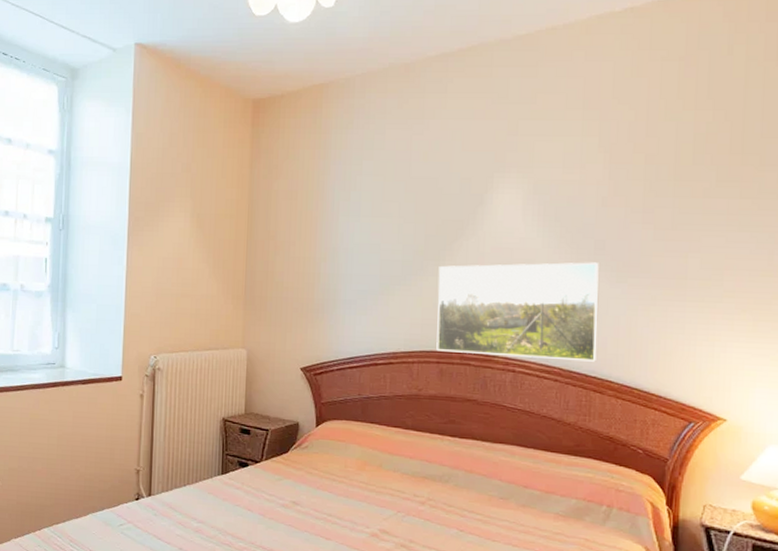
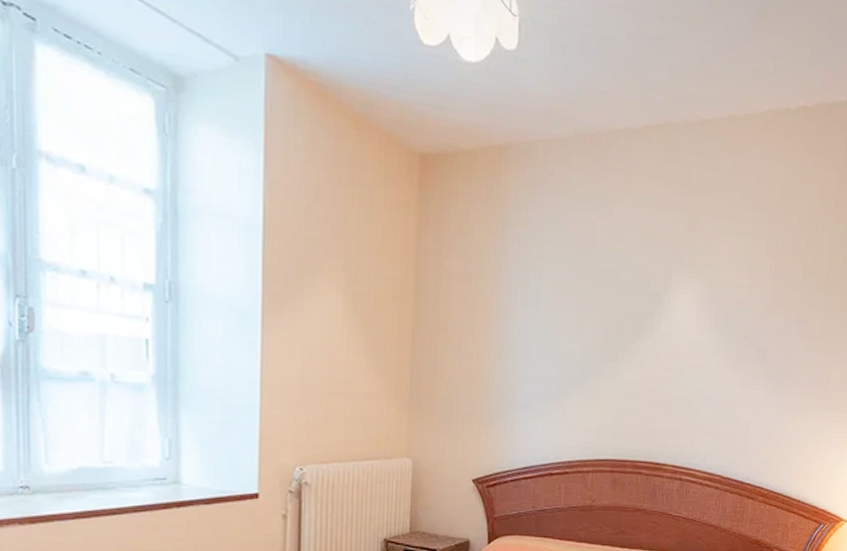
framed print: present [436,262,600,362] -> none [611,368,759,469]

